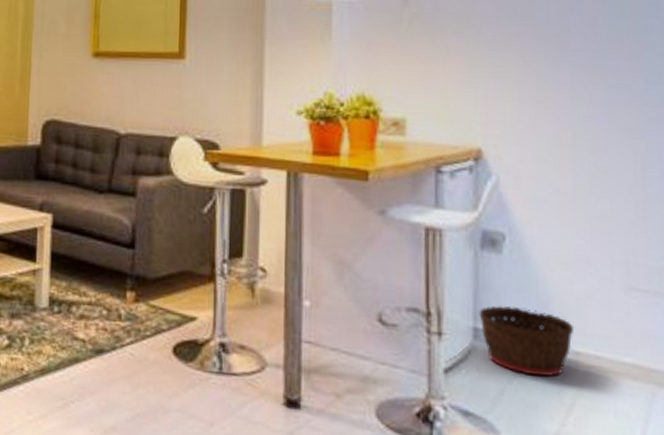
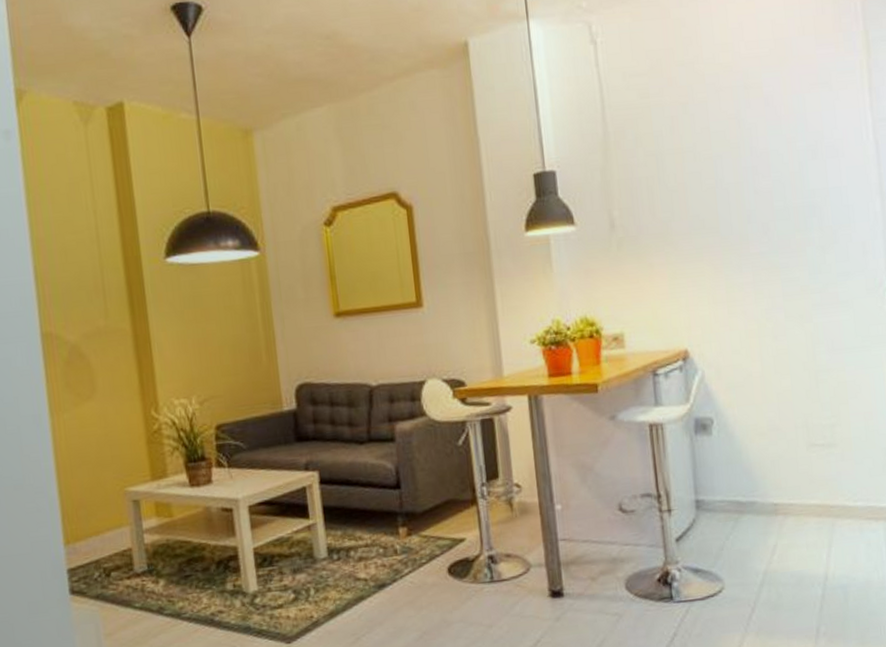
basket: present [479,305,575,377] -> none [698,476,772,530]

